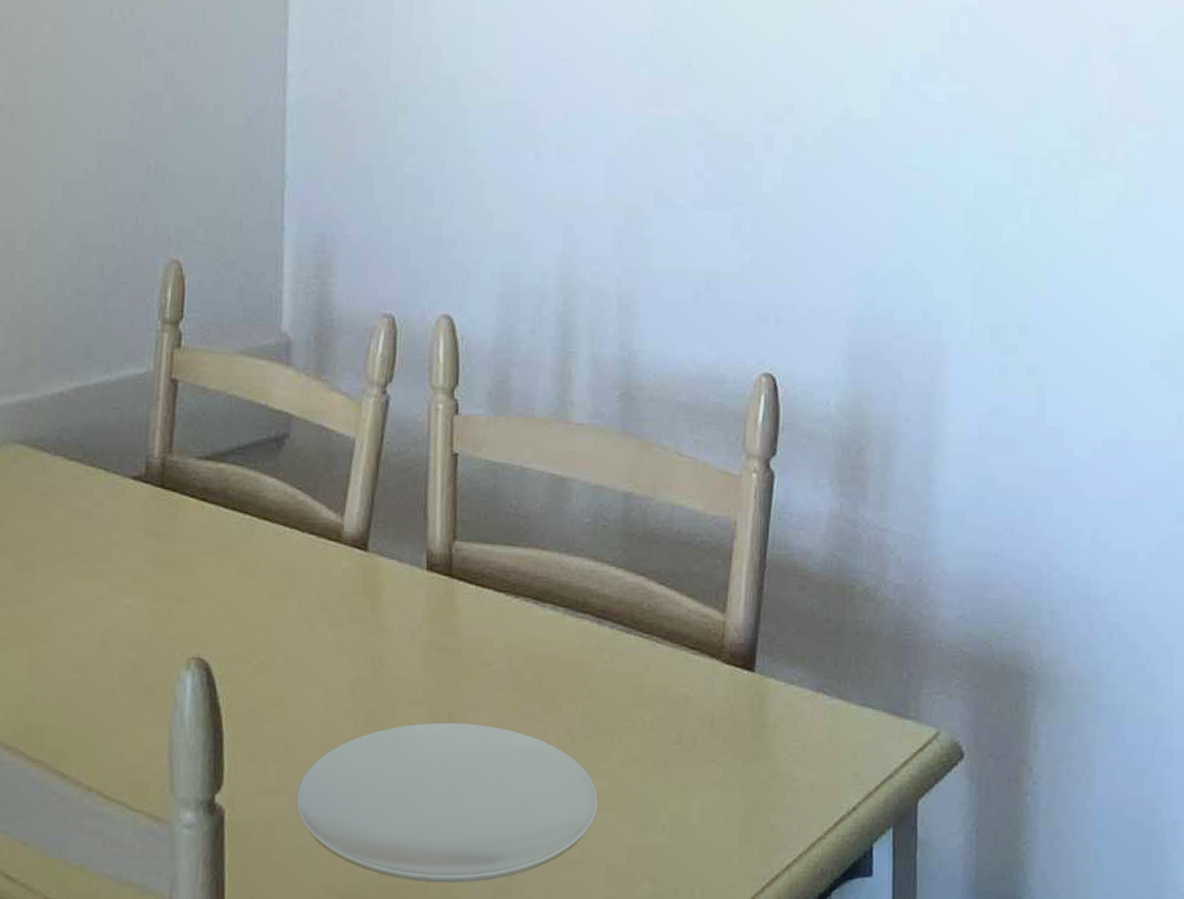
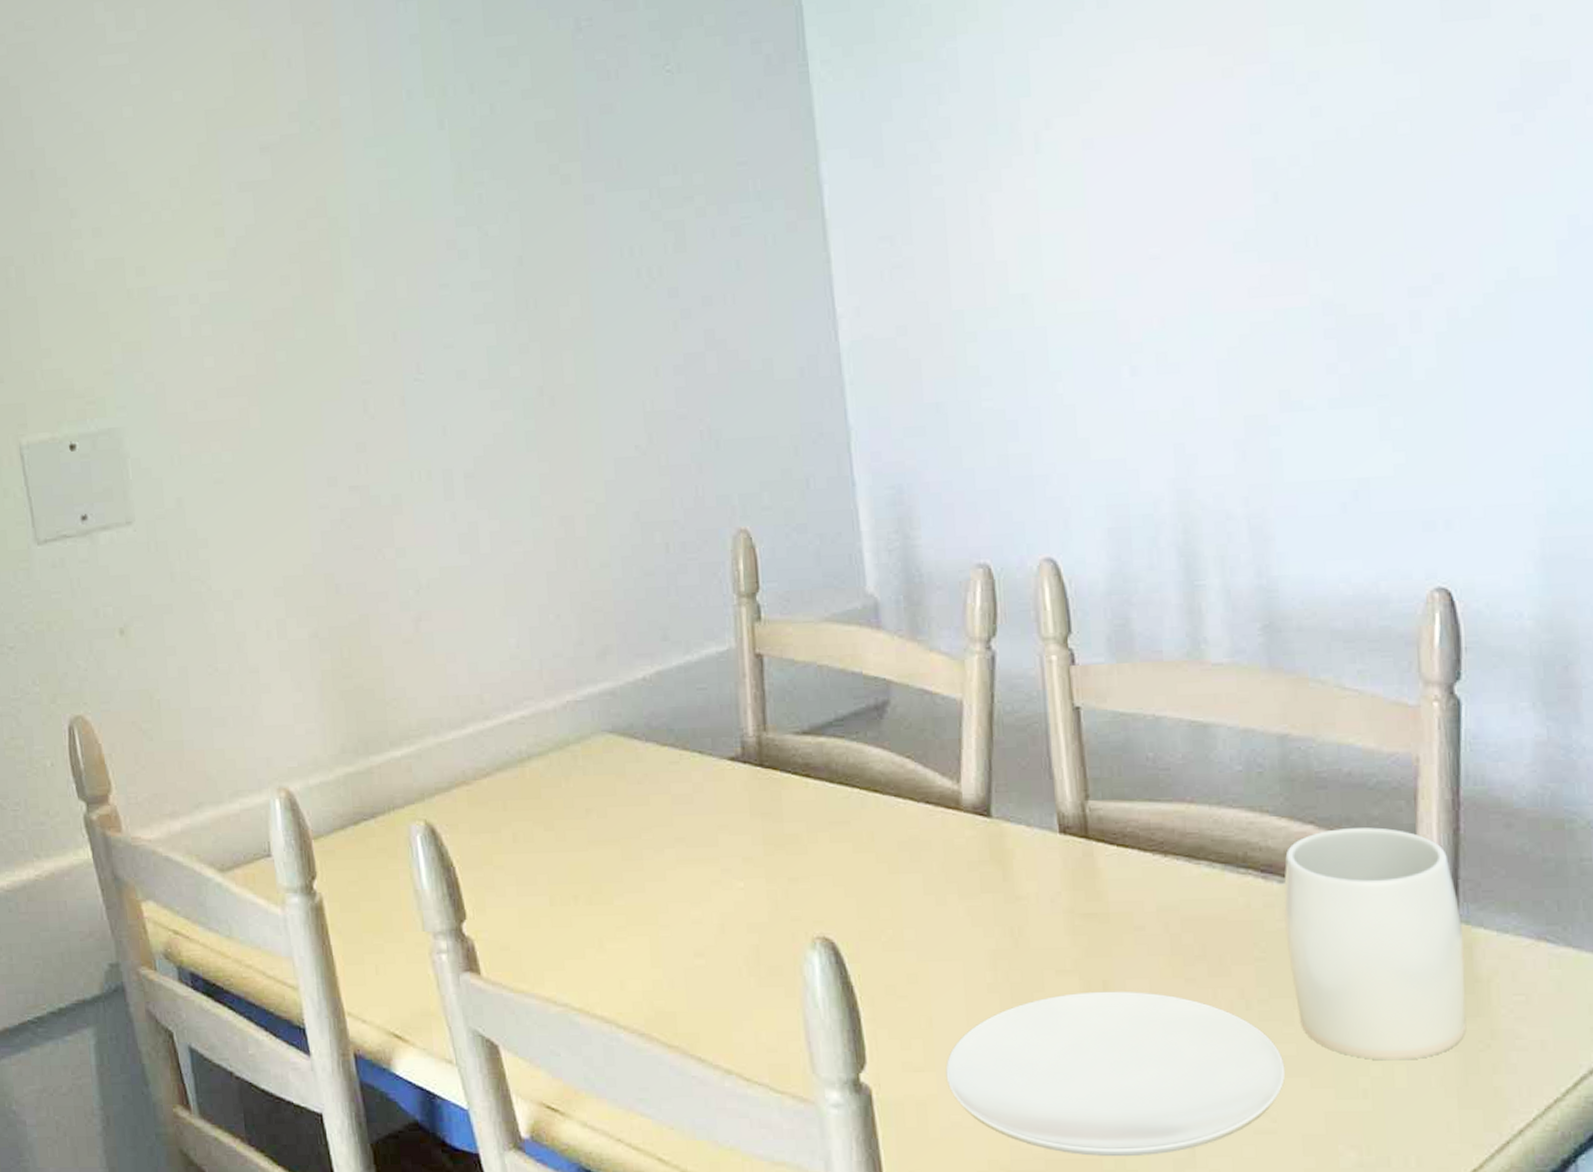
mug: none [611,581,758,798] -> present [1283,827,1467,1061]

